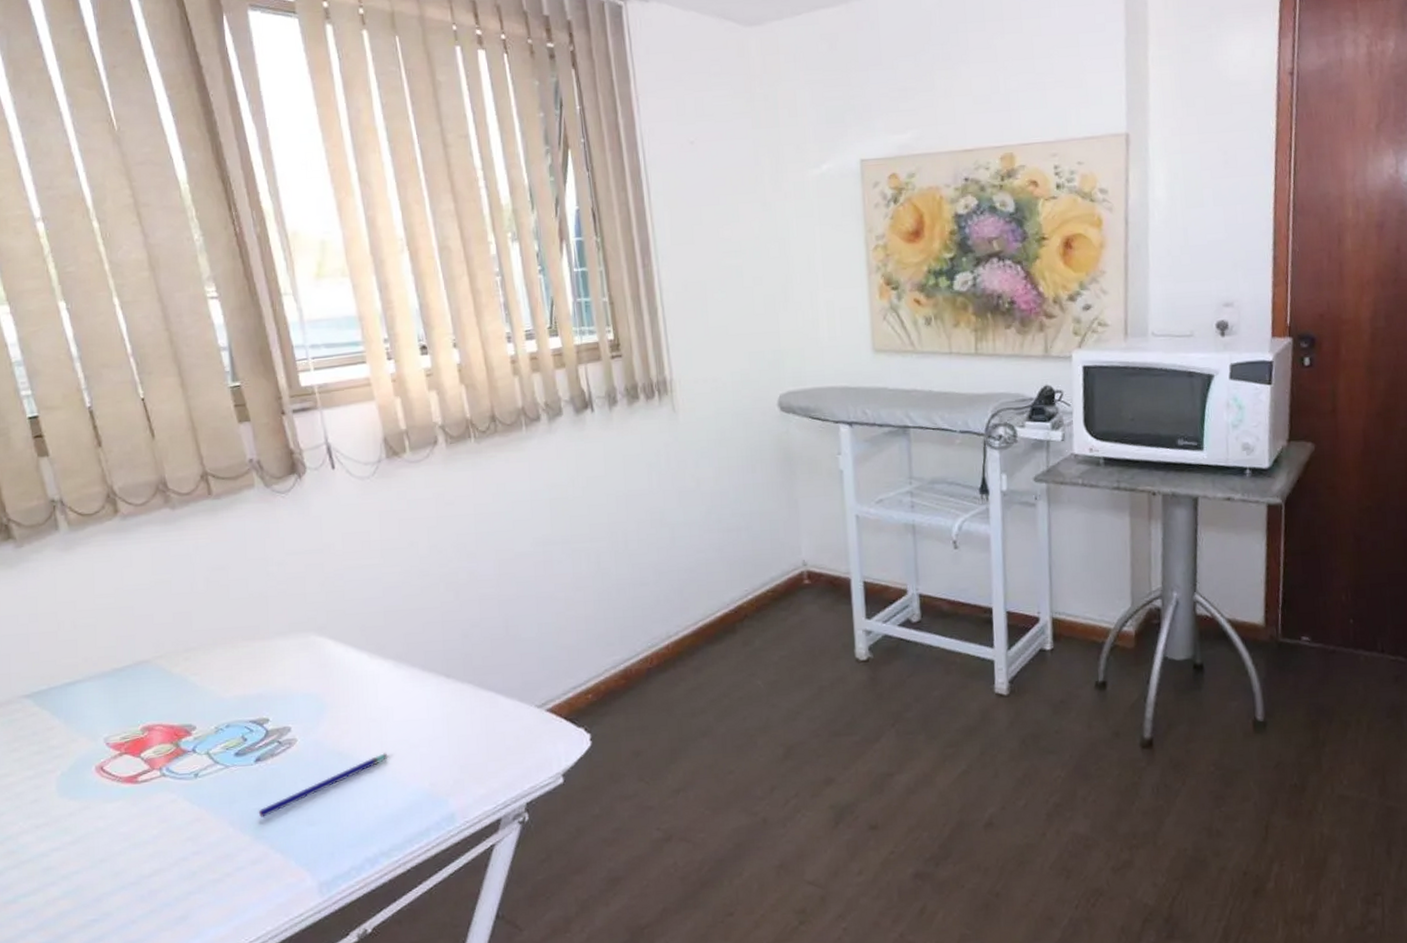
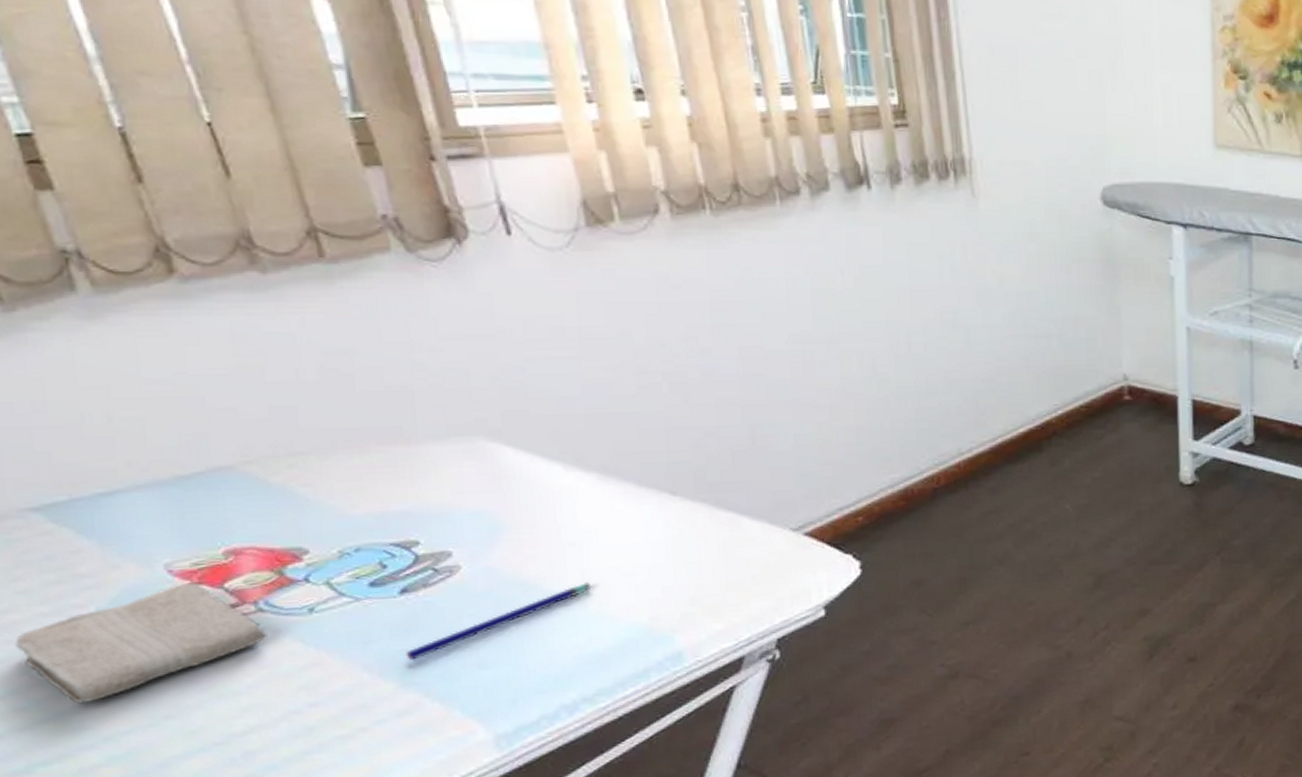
washcloth: none [11,753,168,849] -> present [15,583,268,704]

